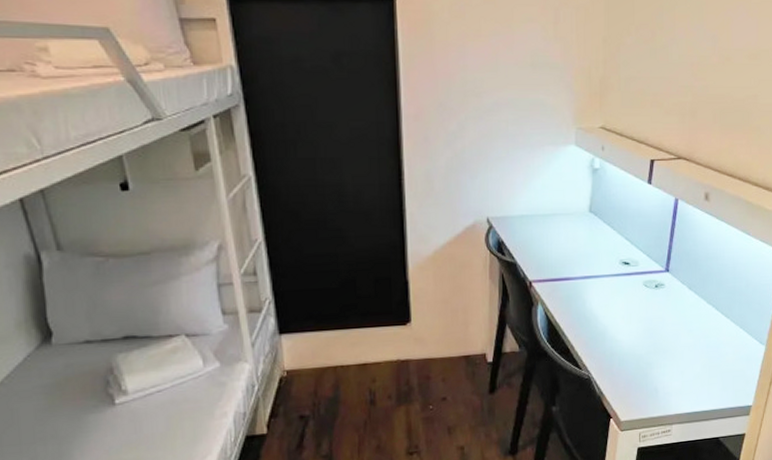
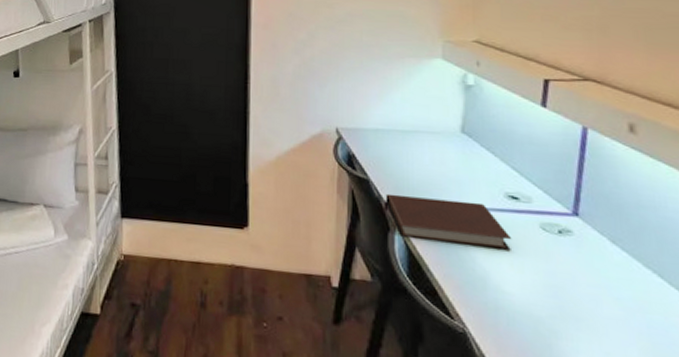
notebook: none [530,271,624,310] -> present [385,193,512,250]

